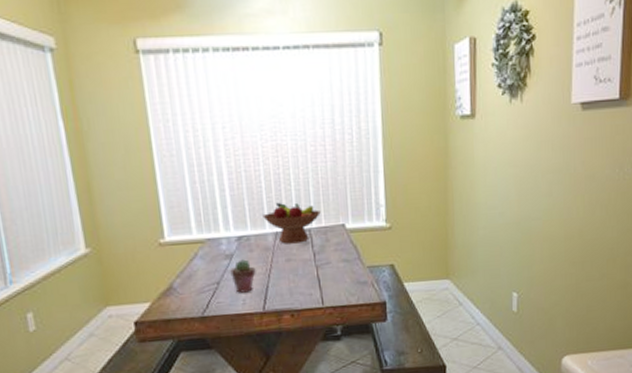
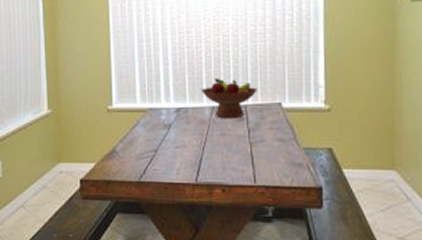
potted succulent: present [230,259,256,293] -> none [167,130,191,163]

